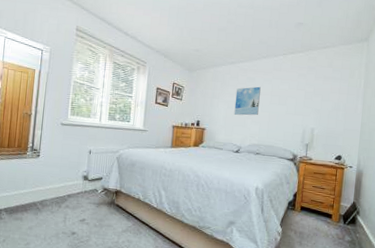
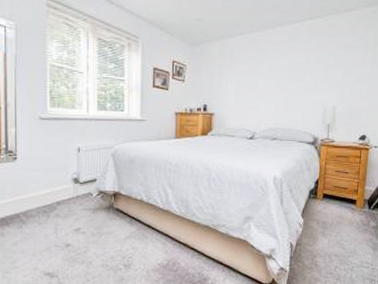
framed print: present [234,86,261,116] -> none [246,60,275,96]

